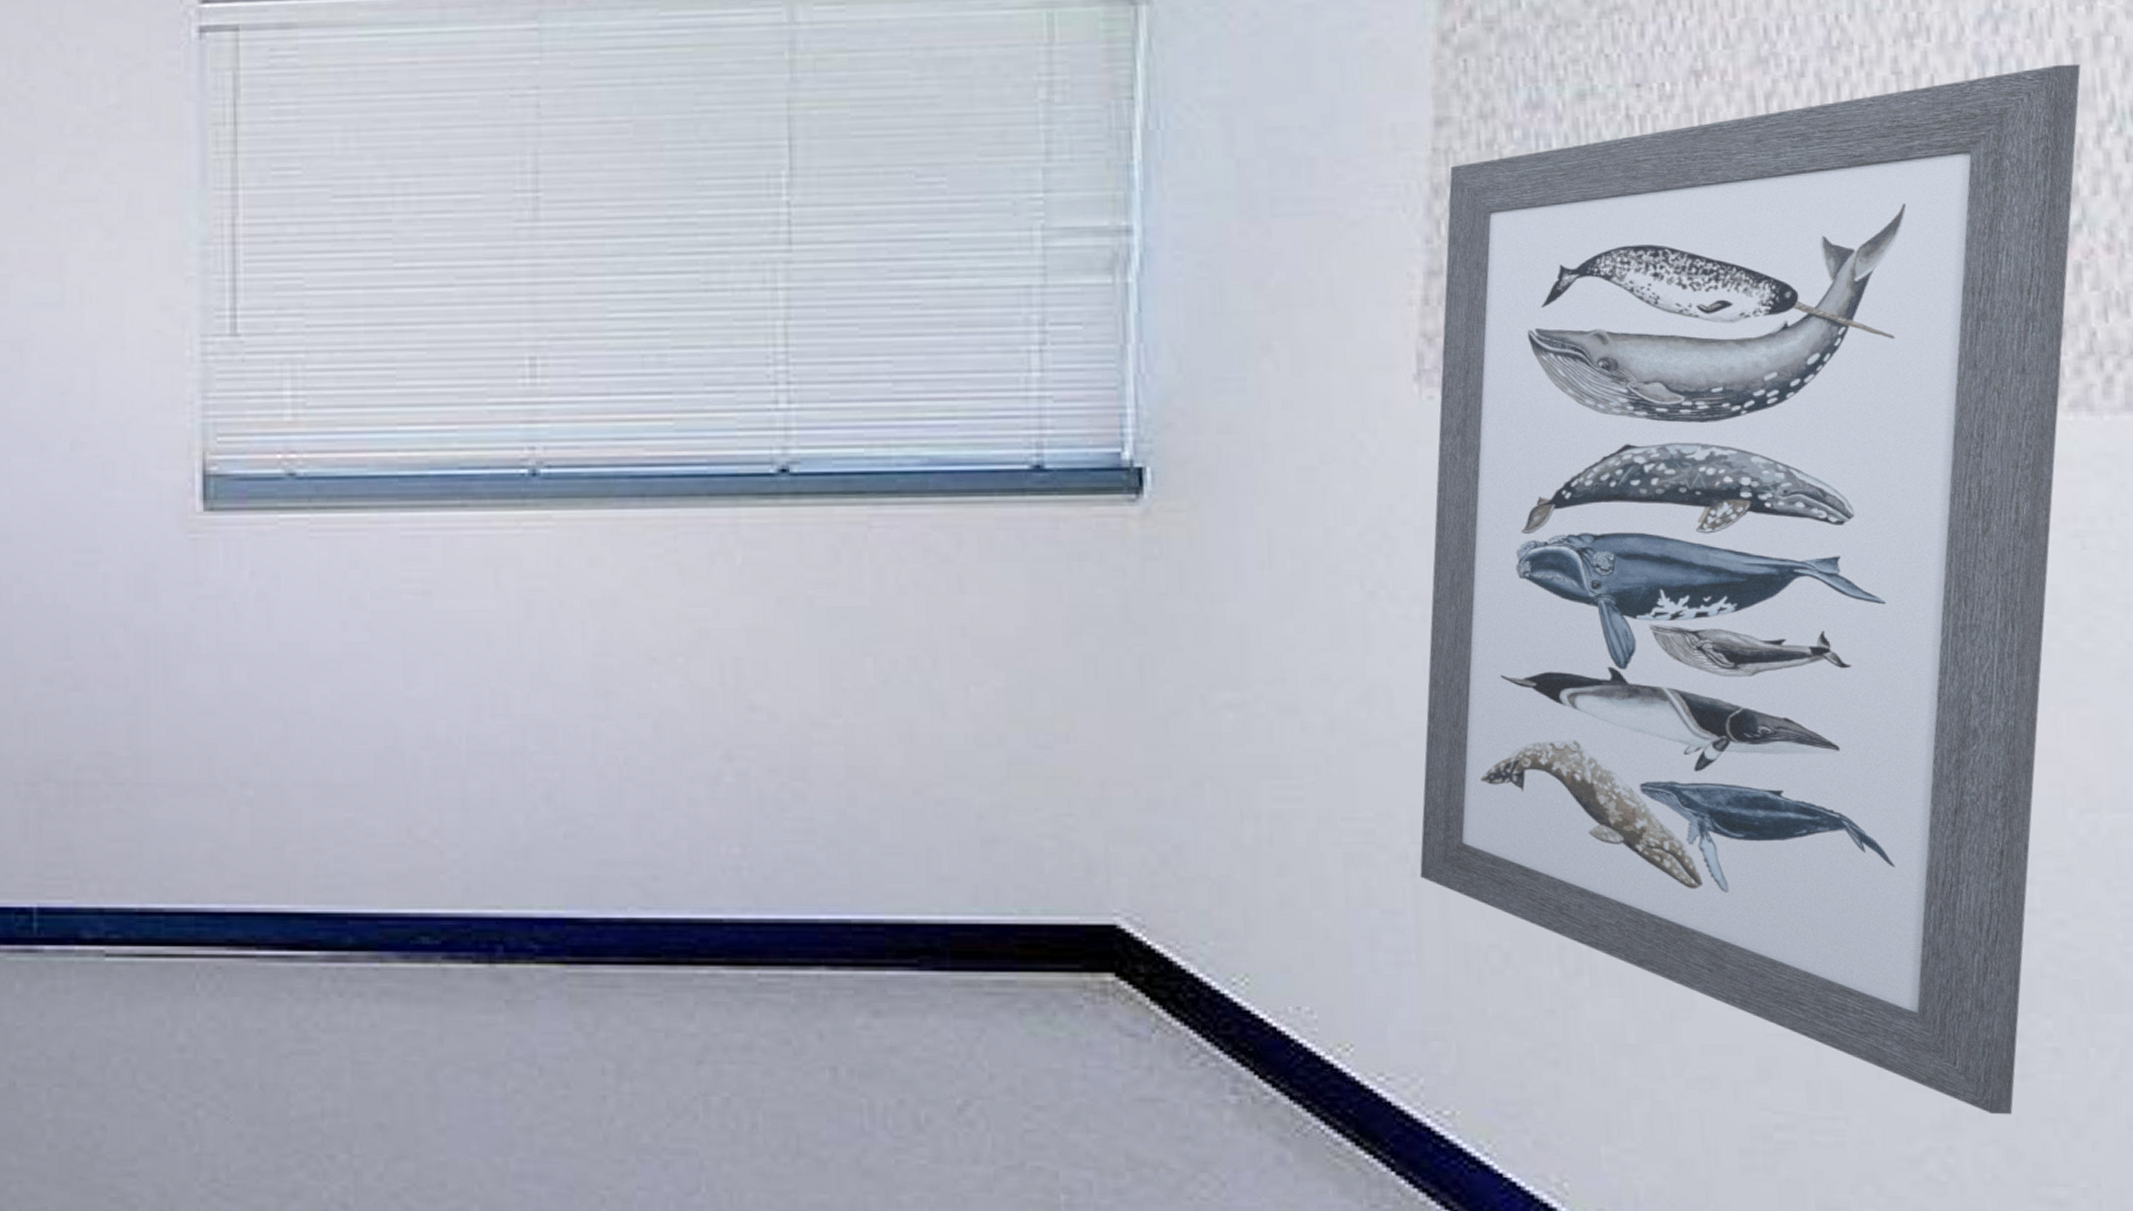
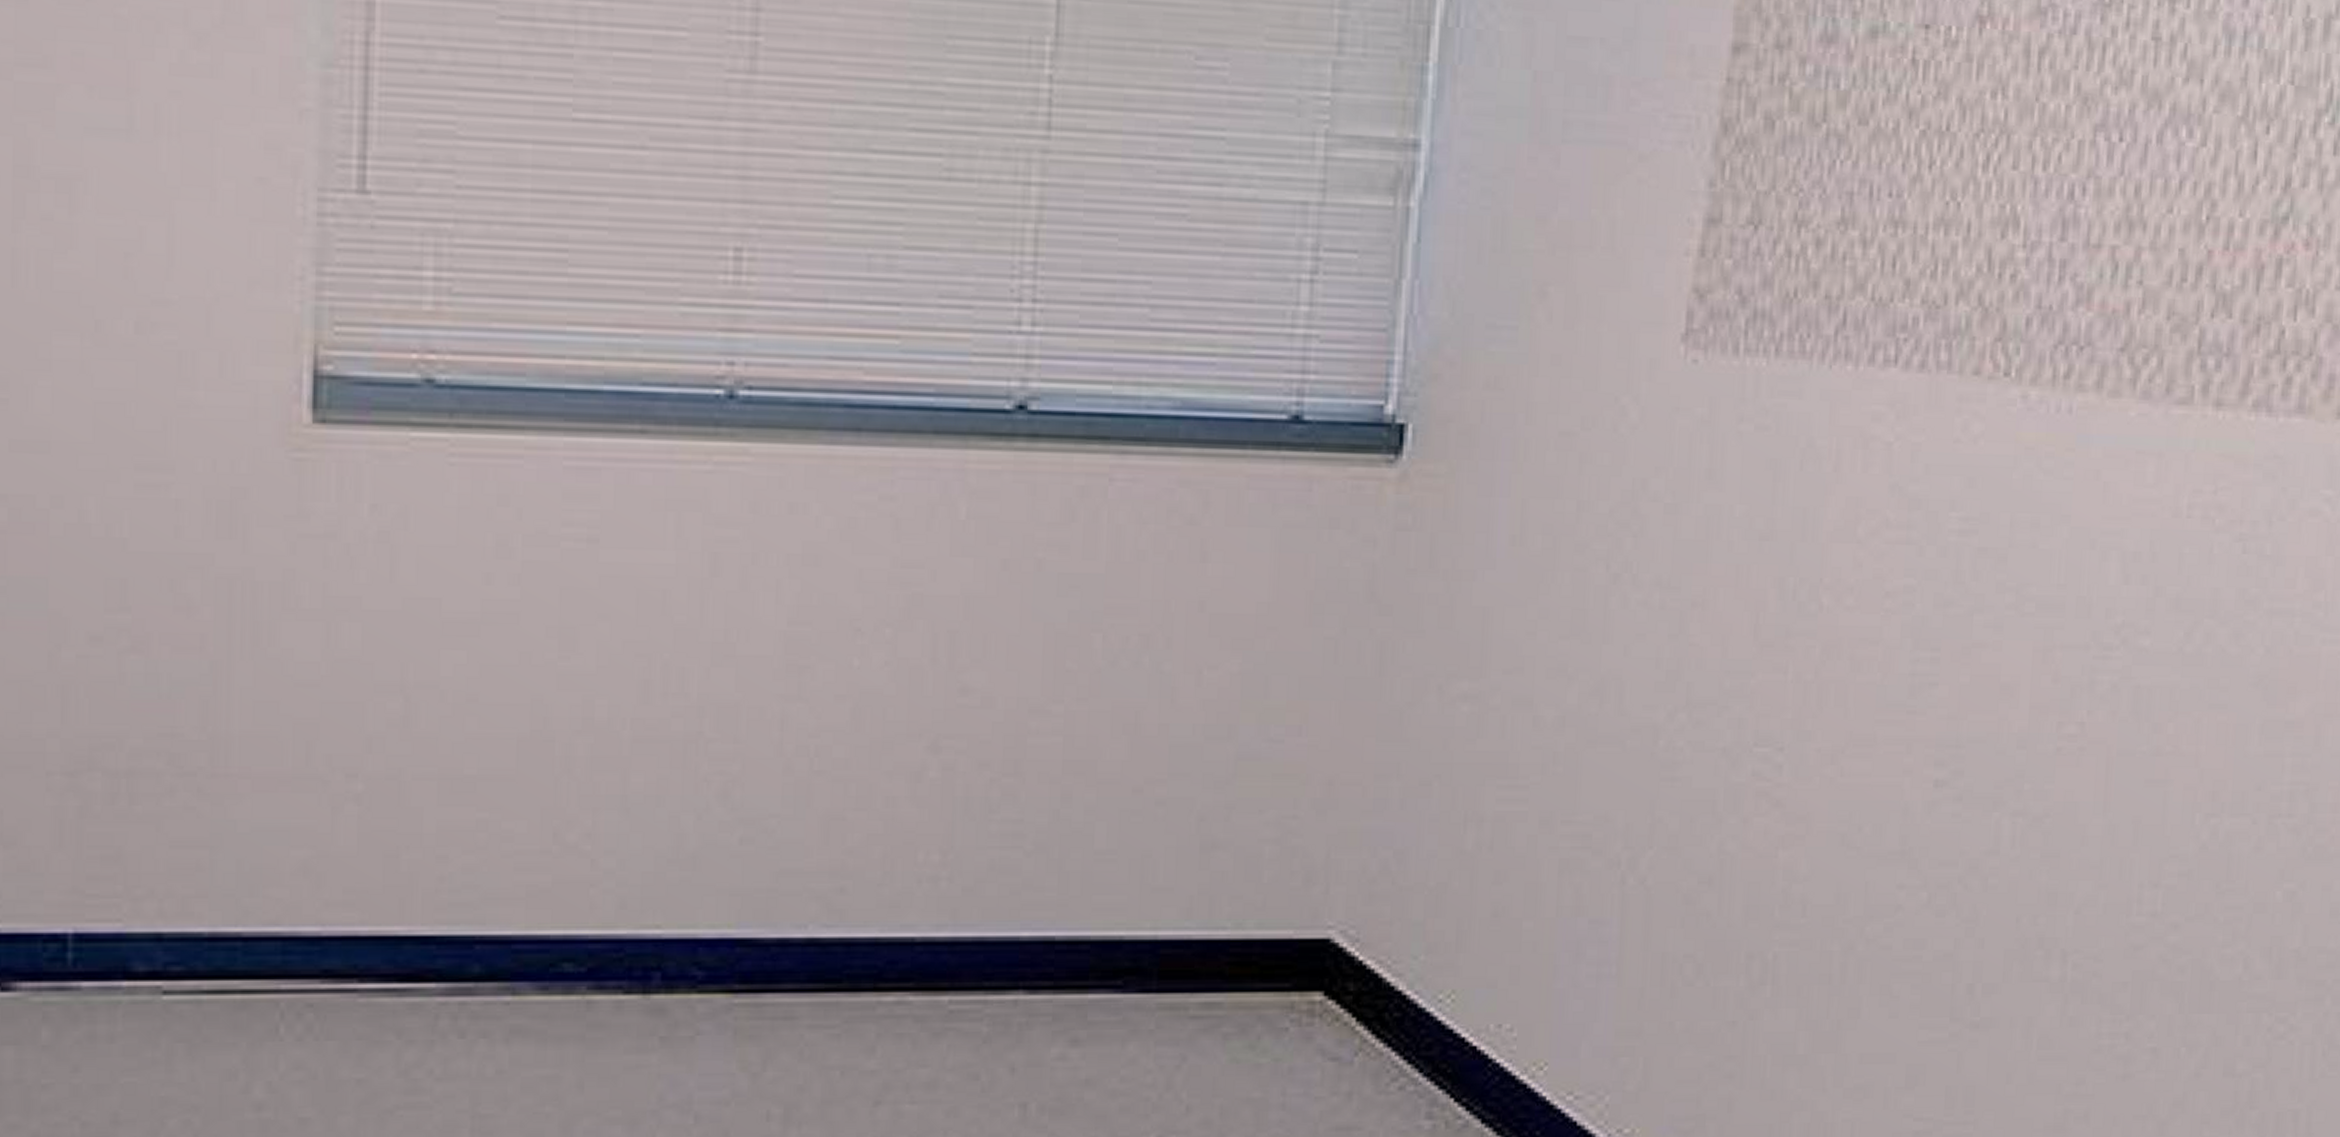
wall art: present [1420,63,2081,1115] -> none [1629,45,2311,1115]

